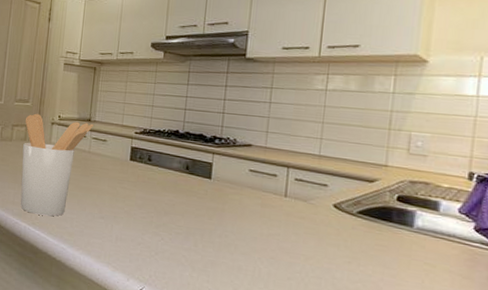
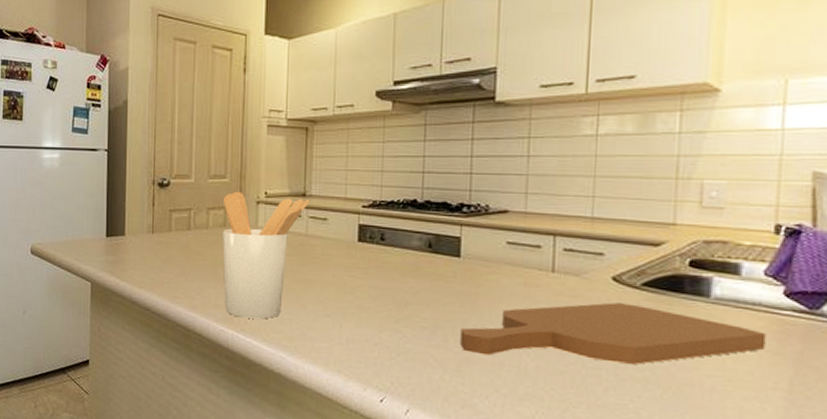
cutting board: none [207,224,459,278] -> present [460,302,767,365]

